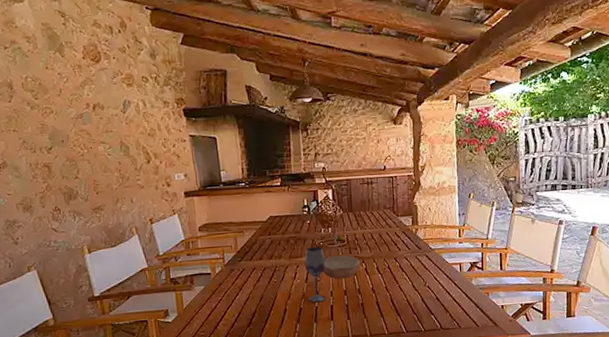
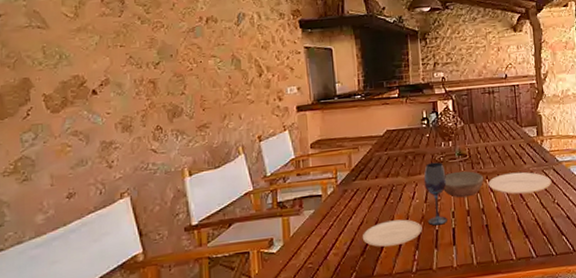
plate: none [248,296,303,320] -> present [362,219,423,248]
plate: none [364,257,423,278] -> present [488,172,551,195]

